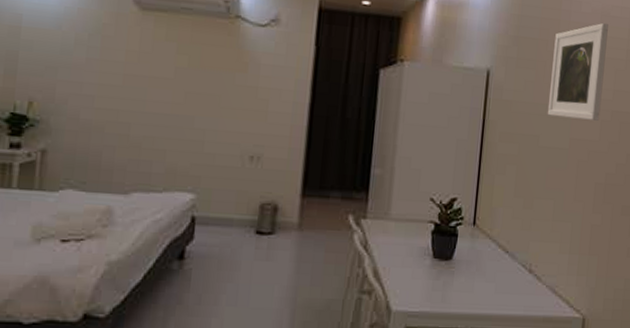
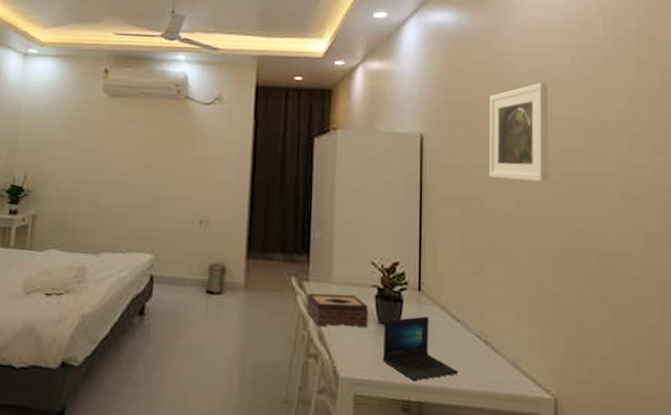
tissue box: none [362,230,425,264] -> present [306,293,369,329]
laptop: none [434,249,503,309] -> present [382,316,458,381]

